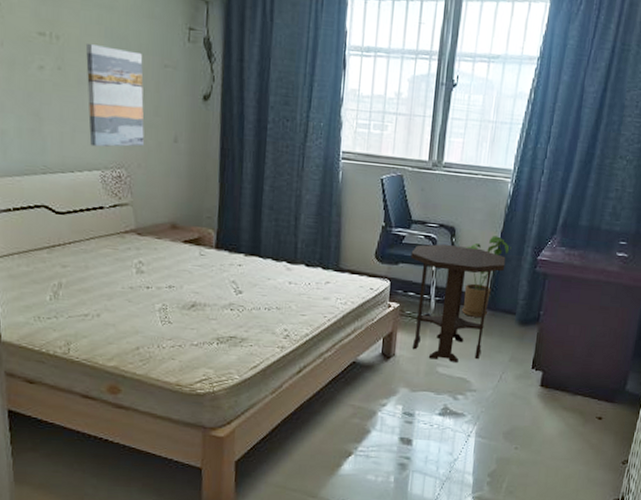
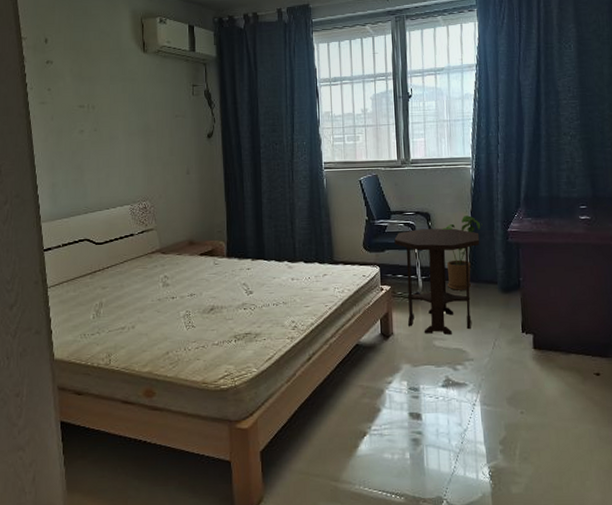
wall art: present [85,44,145,147] -> none [114,108,163,187]

